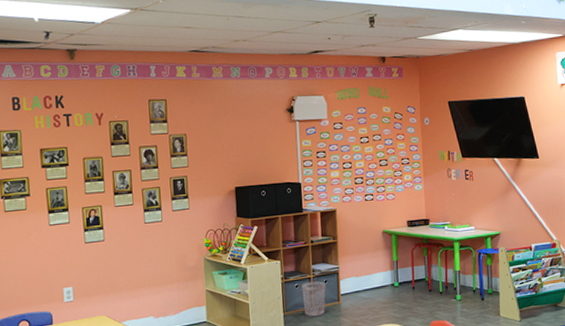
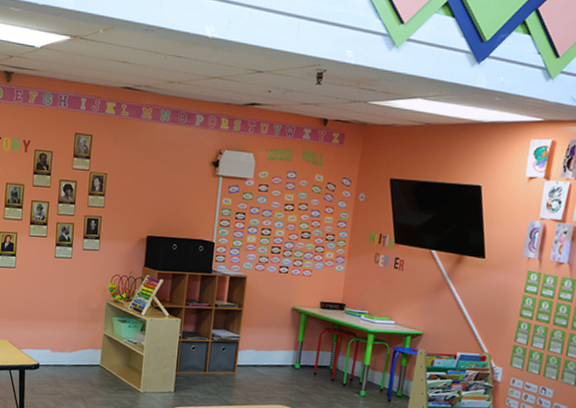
wastebasket: present [302,281,326,317] -> none [197,346,223,382]

